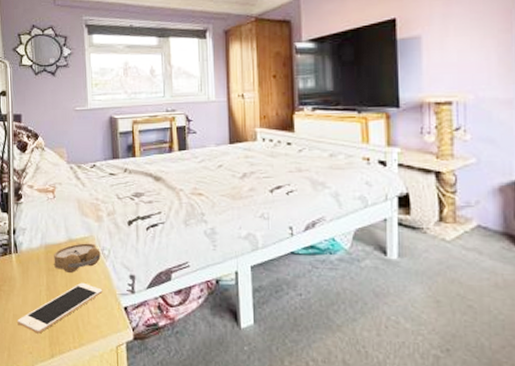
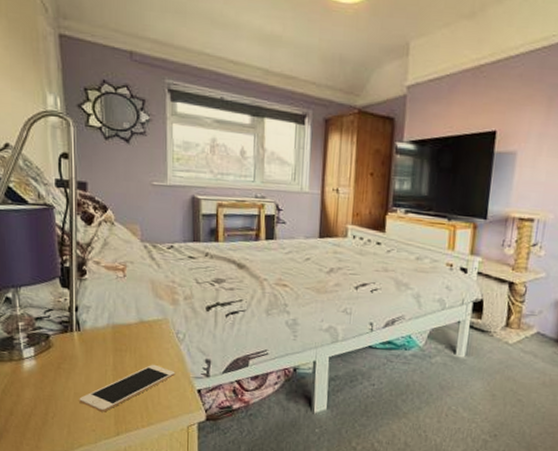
alarm clock: present [54,243,101,273] -> none [122,325,175,354]

